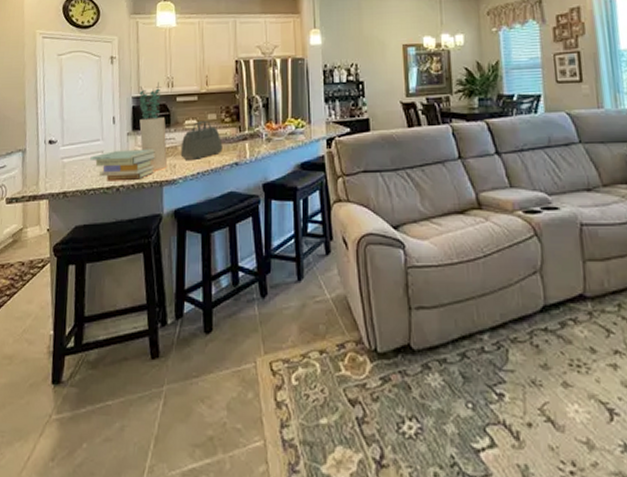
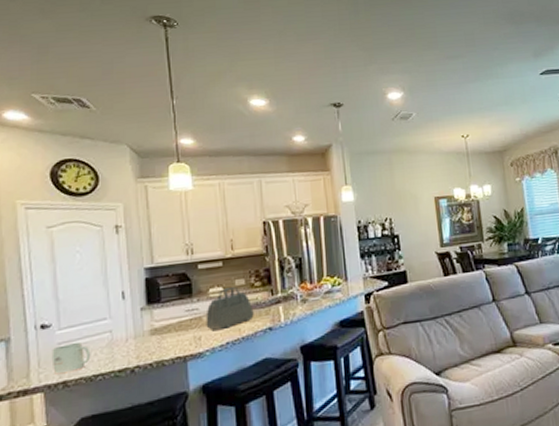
mug: none [55,159,86,185] -> present [51,343,91,375]
books: present [90,149,155,182] -> none [96,322,176,364]
vase: present [139,81,167,172] -> none [153,249,190,347]

